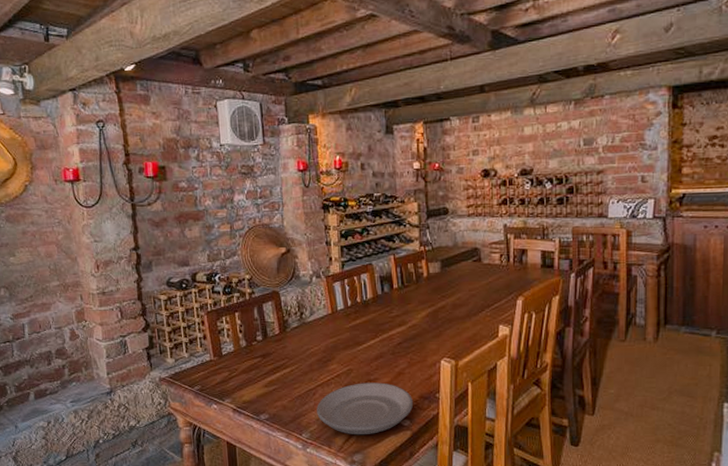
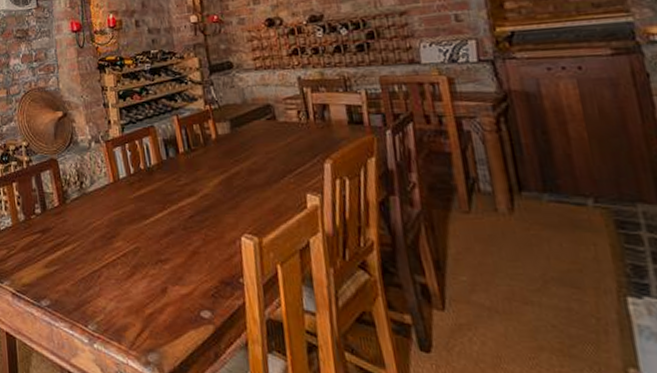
plate: present [317,382,414,435] -> none [102,263,214,329]

